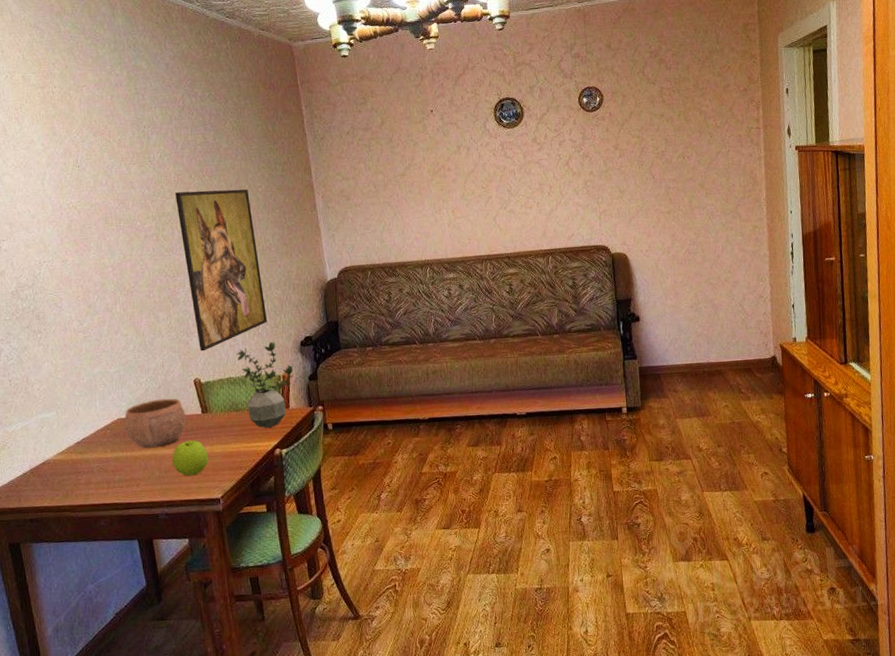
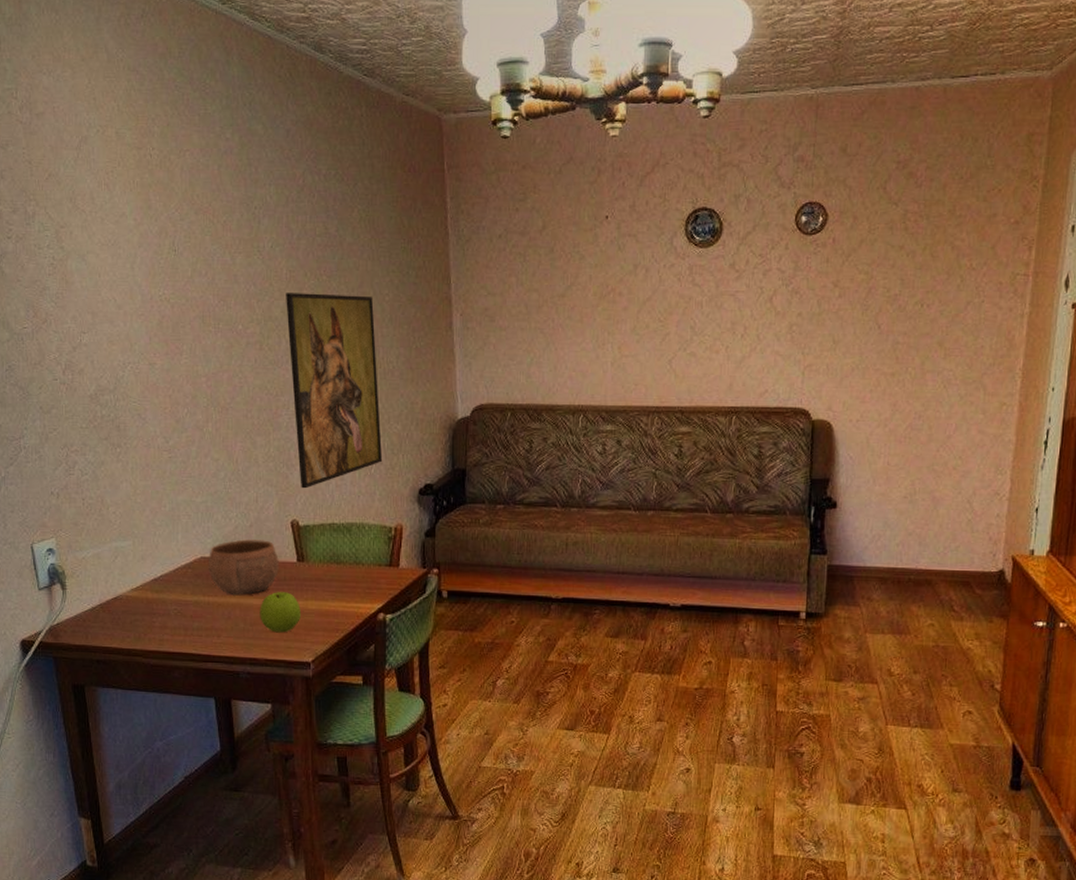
potted plant: present [236,341,293,428] -> none [342,485,408,588]

